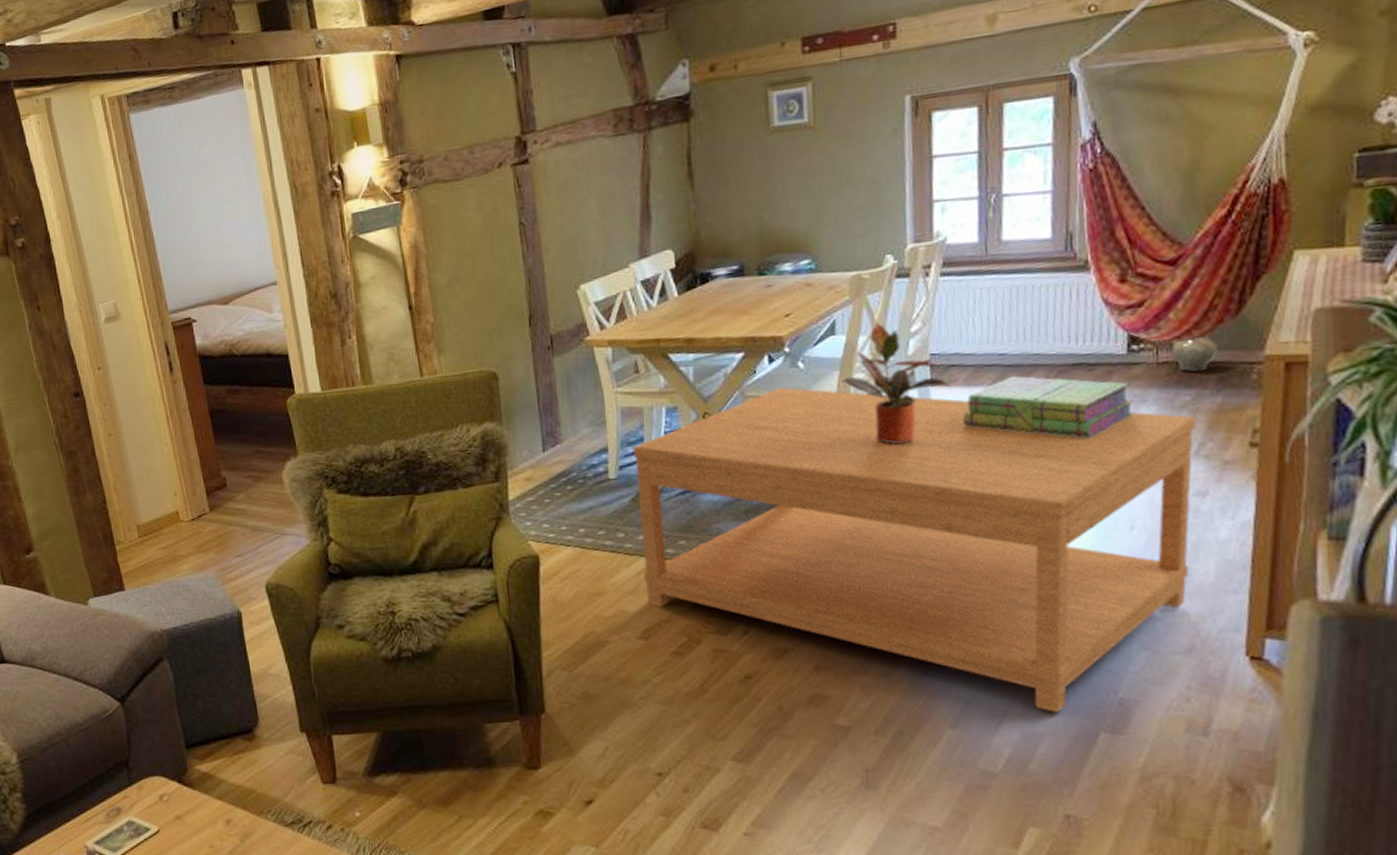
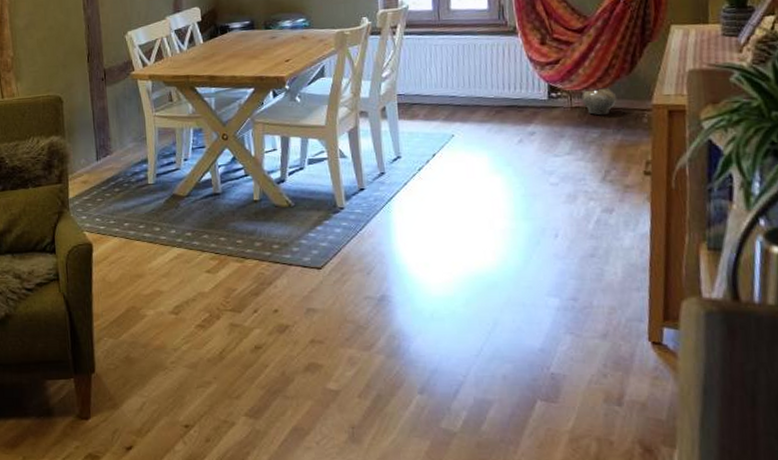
coffee table: present [633,387,1197,712] -> none [168,116,603,383]
potted plant: present [841,323,951,444] -> none [329,69,414,163]
stack of books: present [963,375,1134,438] -> none [423,113,555,163]

